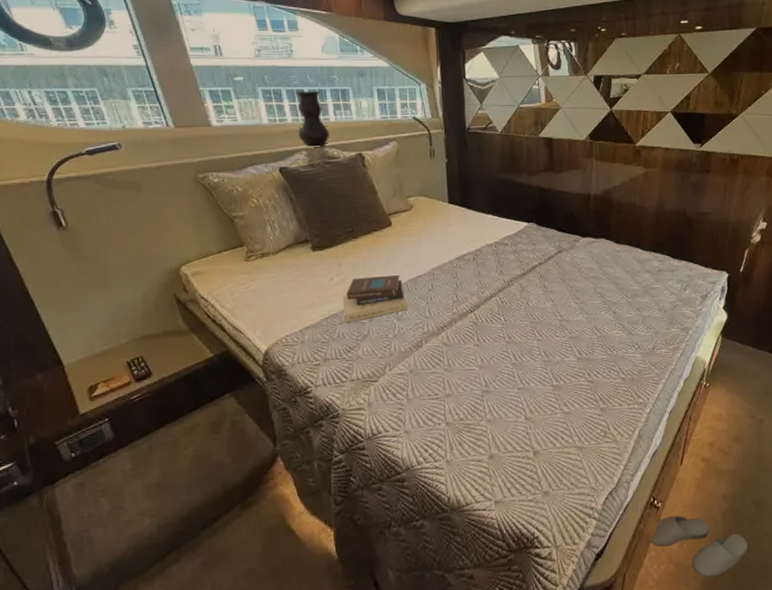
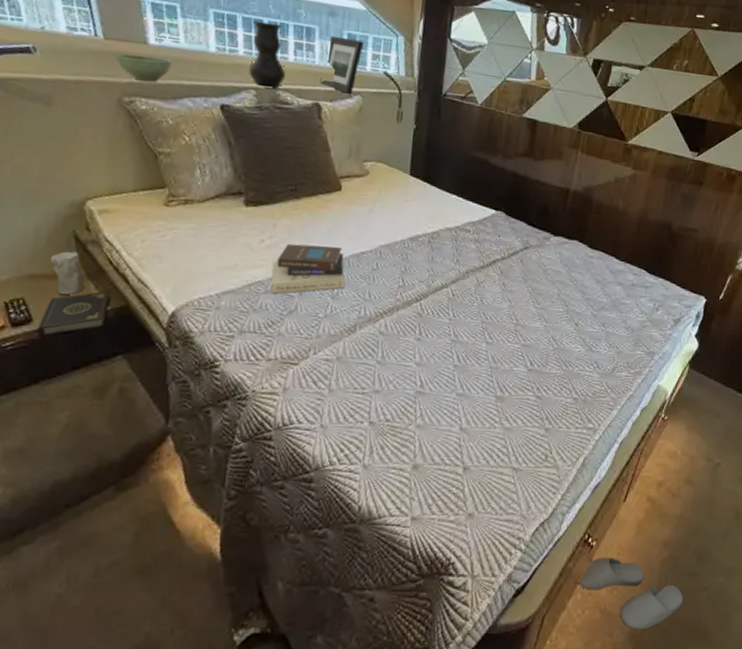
book: none [157,340,213,386] -> present [37,291,111,336]
candle: none [158,311,190,350] -> present [49,251,85,295]
bowl: none [186,136,234,159] -> present [115,54,173,84]
picture frame: none [360,93,392,141] -> present [320,35,364,94]

